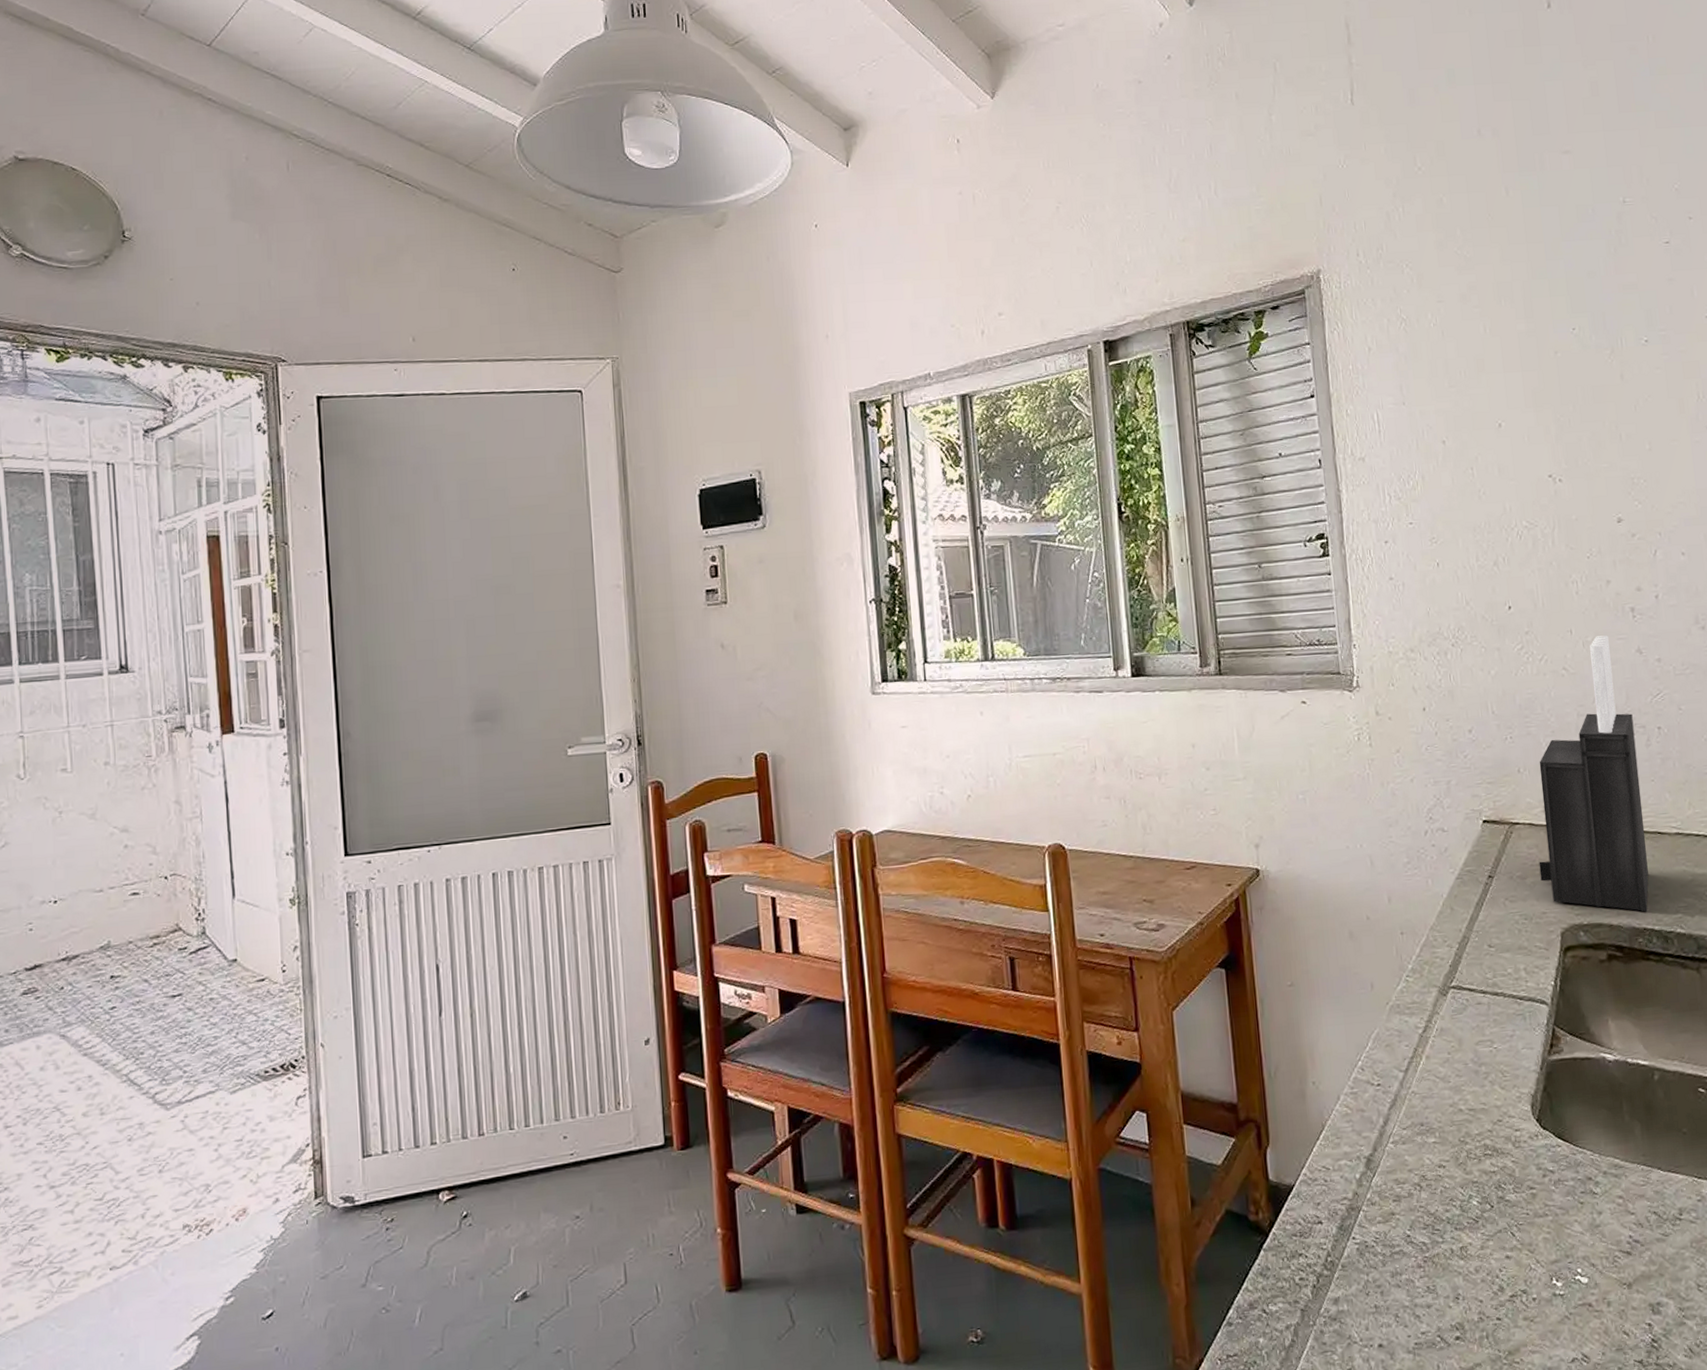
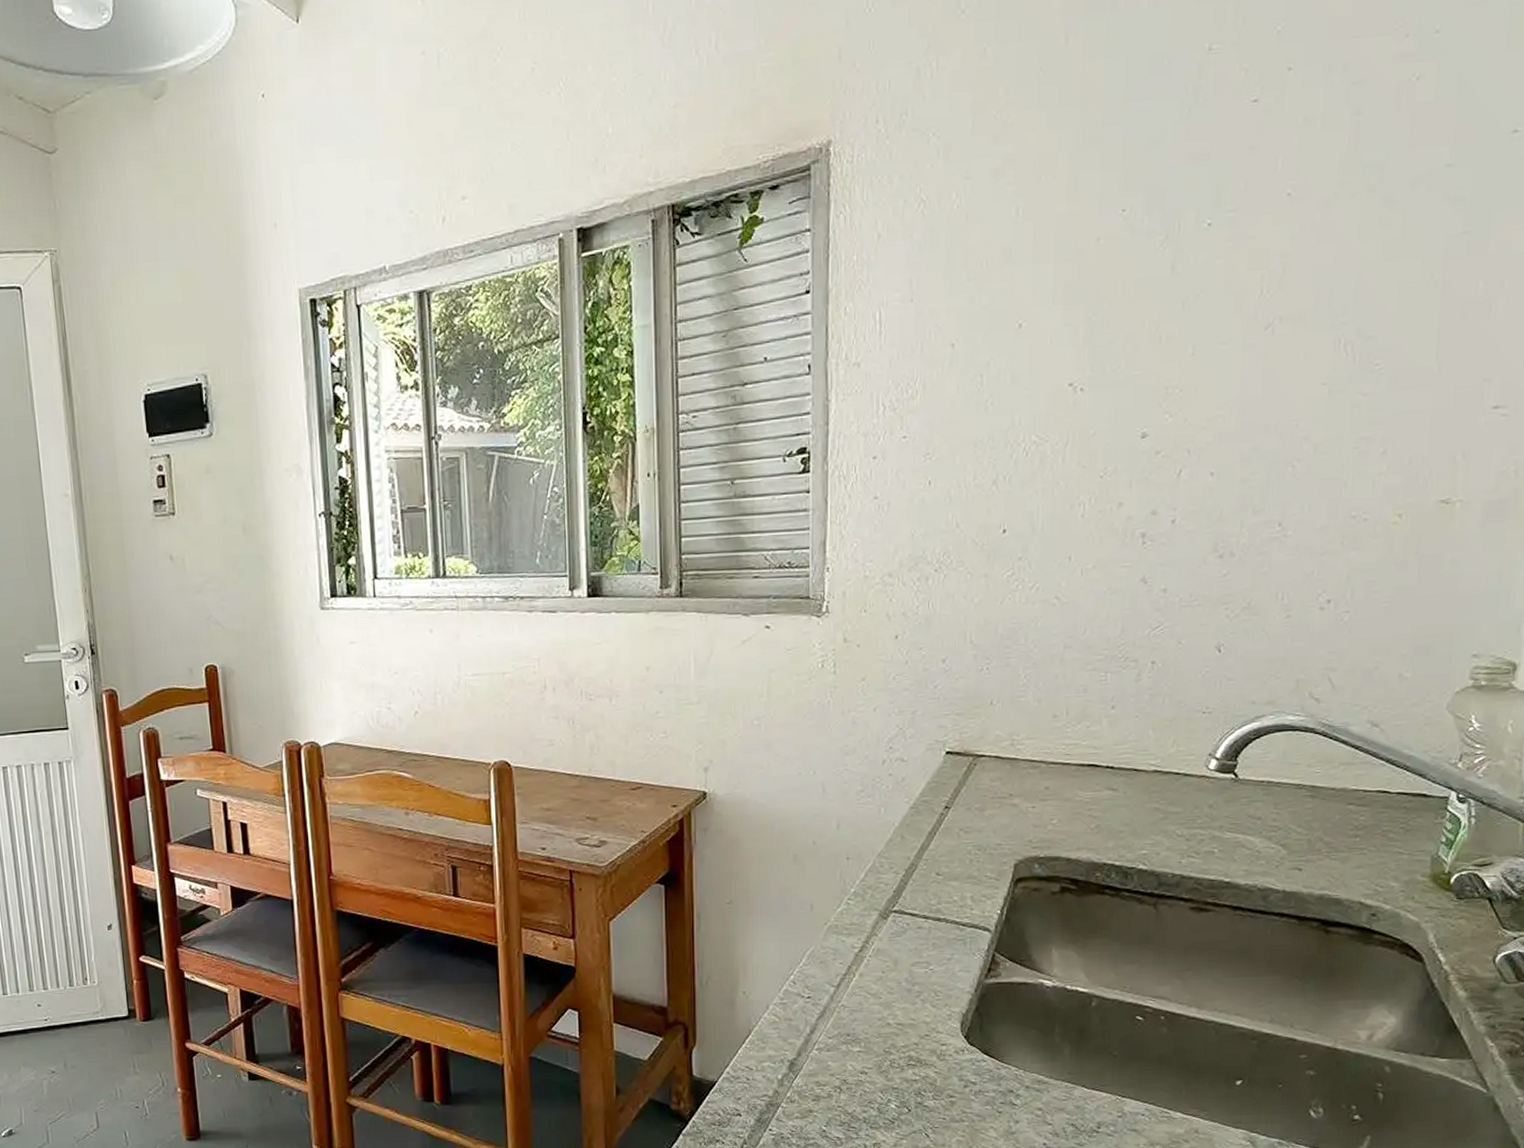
knife block: present [1539,635,1649,912] -> none [1000,563,1125,848]

